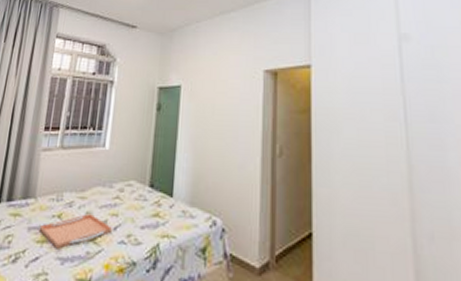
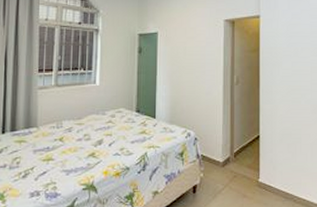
serving tray: present [39,214,113,249] -> none [43,136,108,164]

